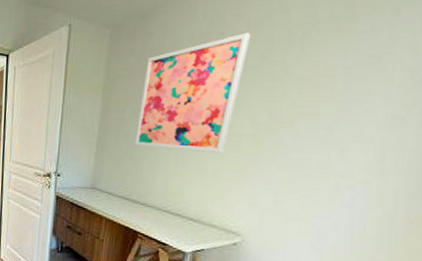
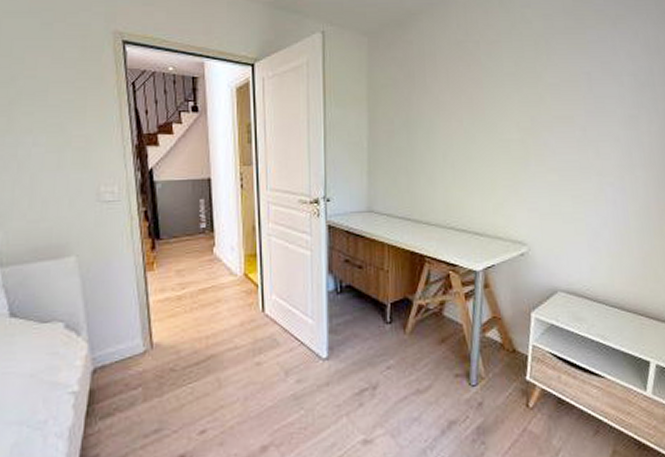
wall art: present [134,32,252,153] -> none [407,41,503,161]

